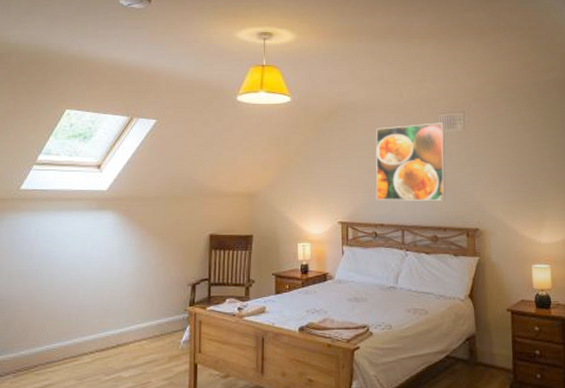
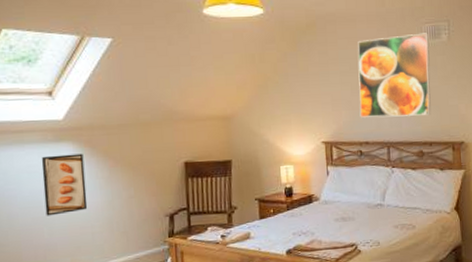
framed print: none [82,222,121,278] -> present [41,153,88,216]

